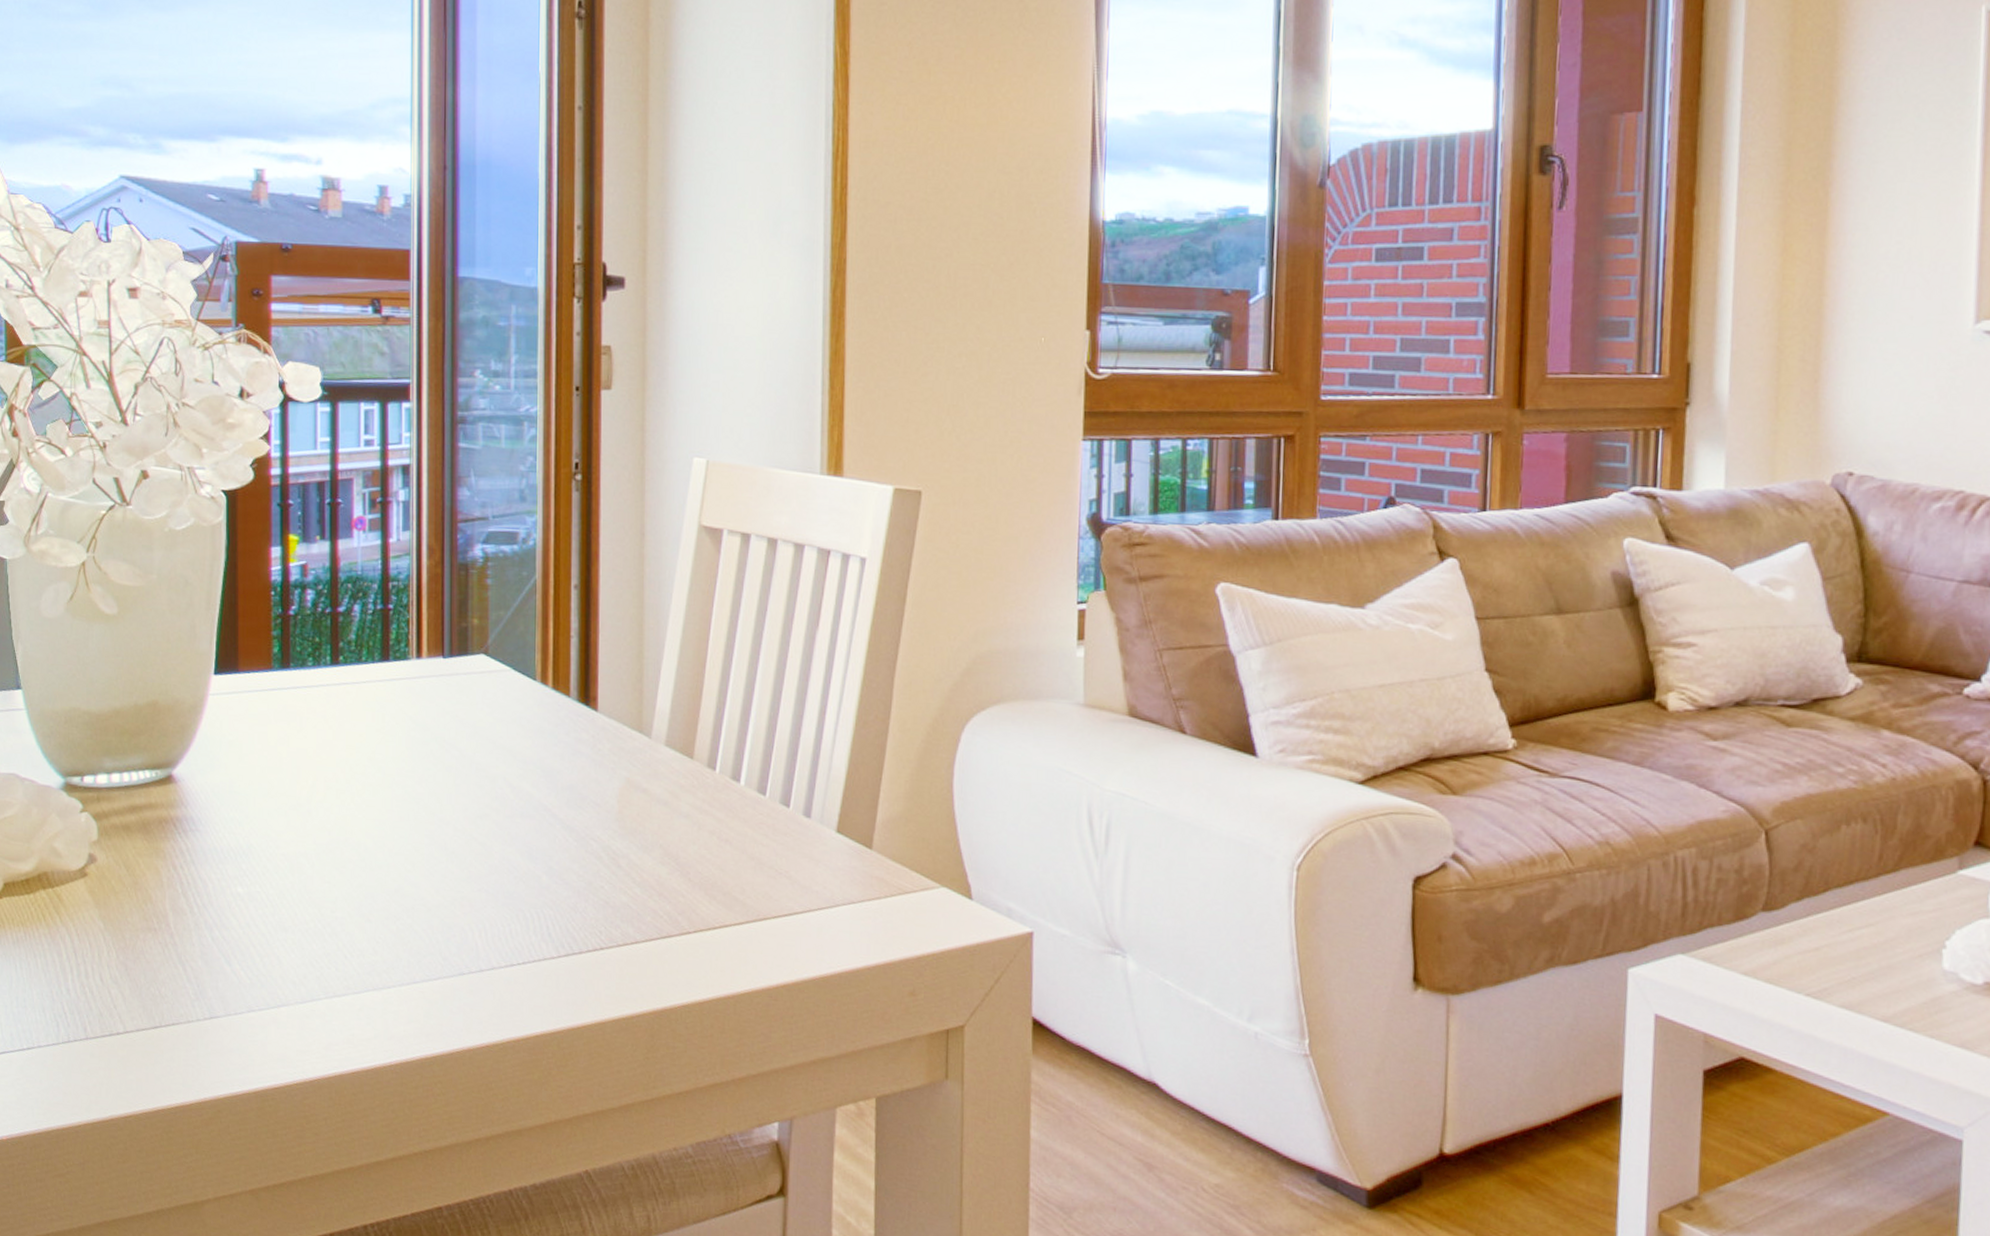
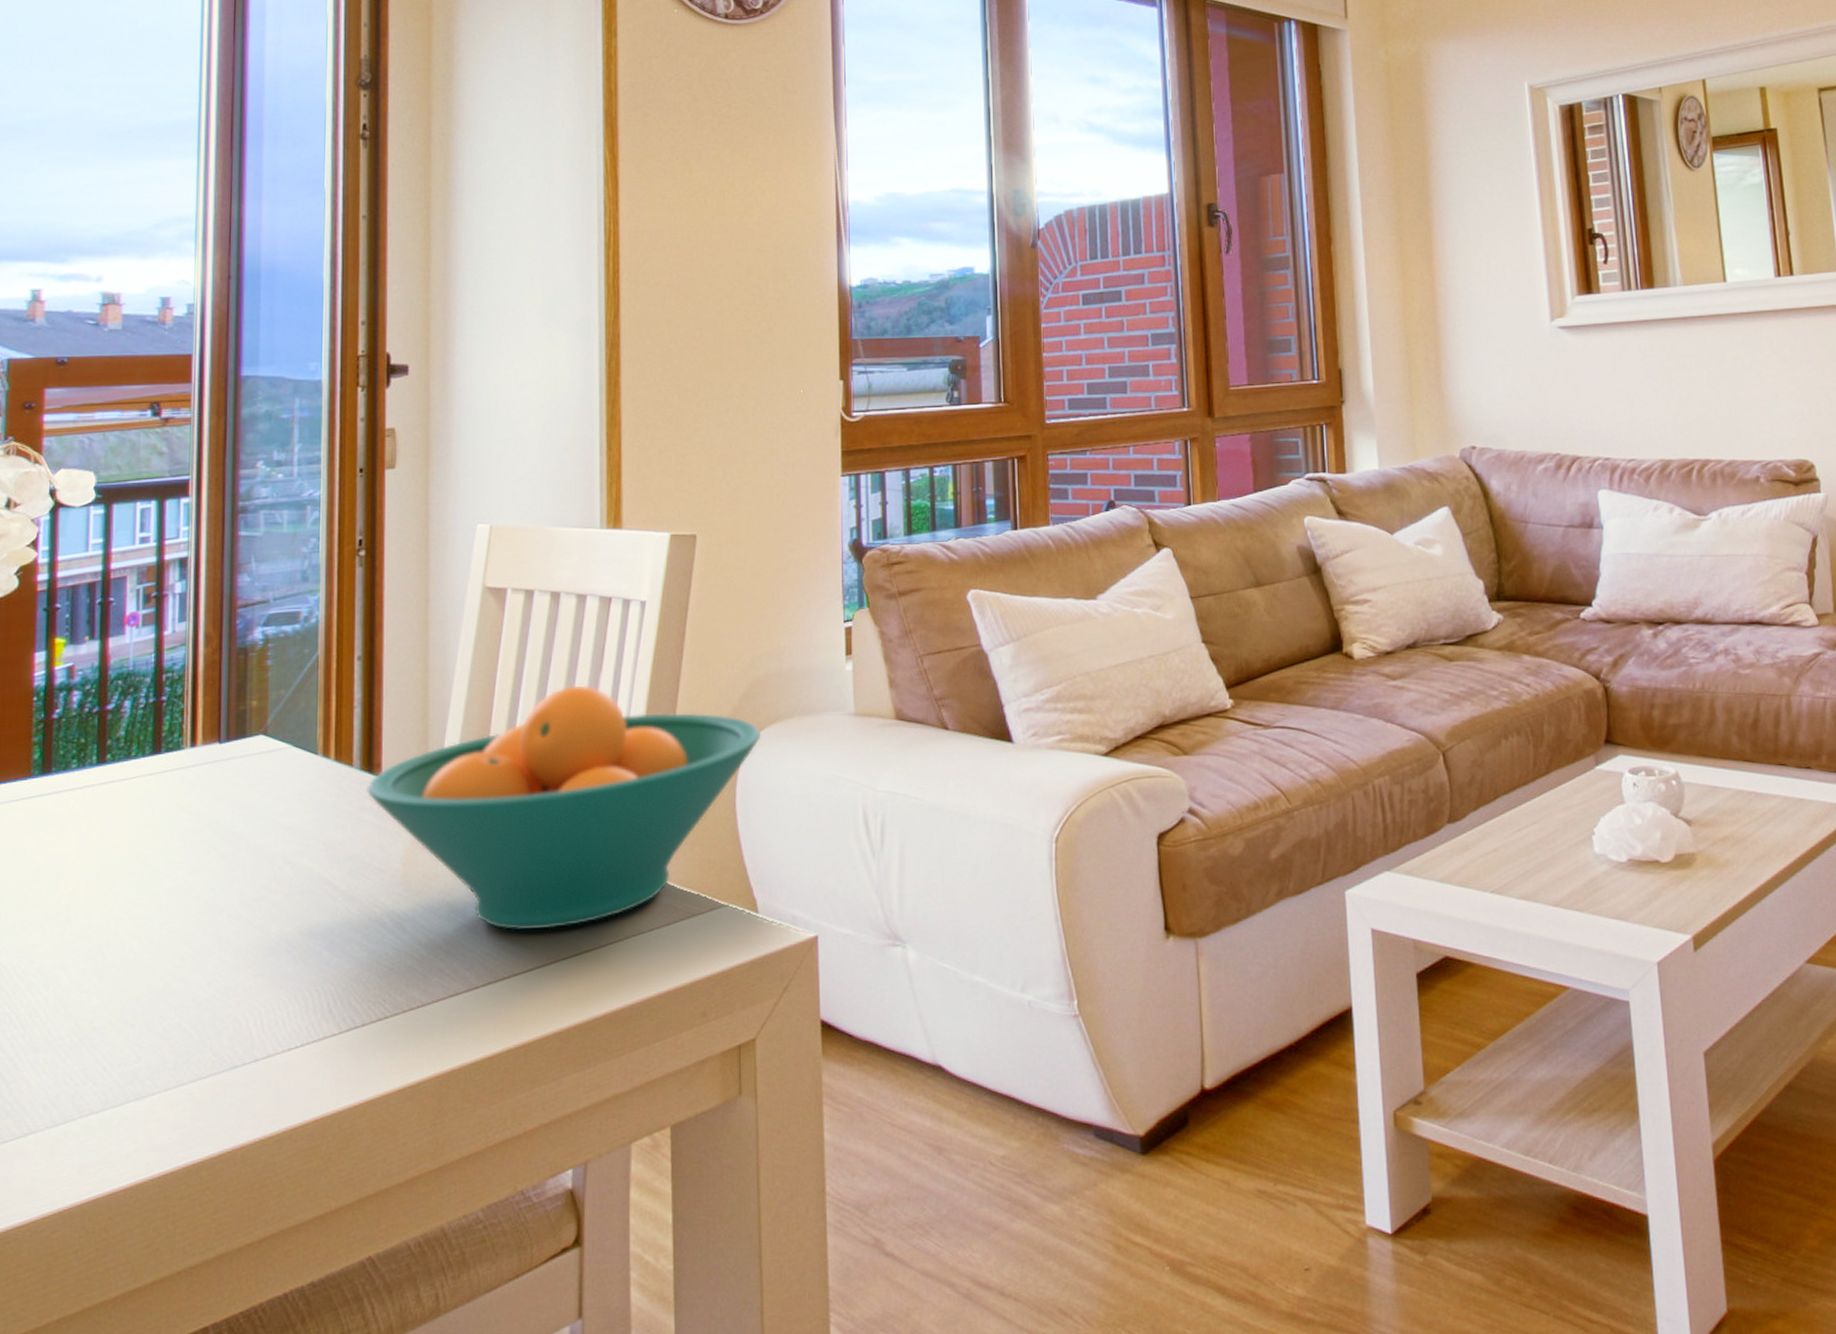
fruit bowl: none [584,639,982,887] -> present [367,685,760,930]

